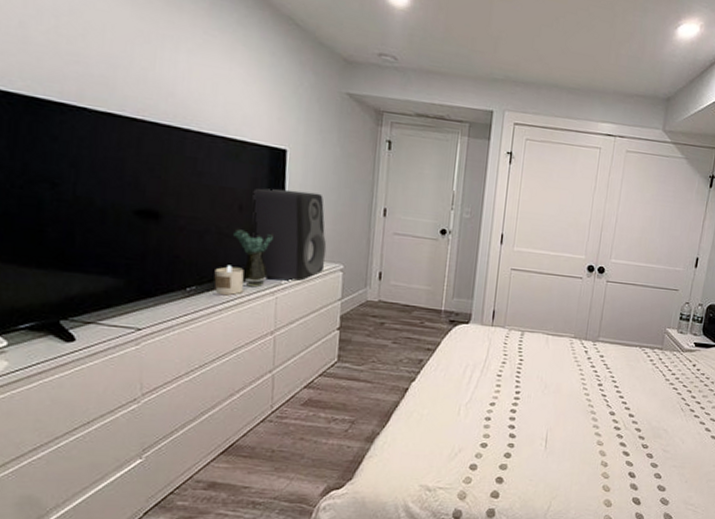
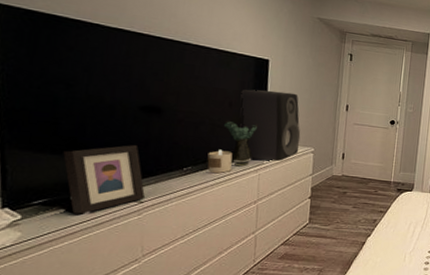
picture frame: none [50,258,143,342] -> present [63,145,145,214]

